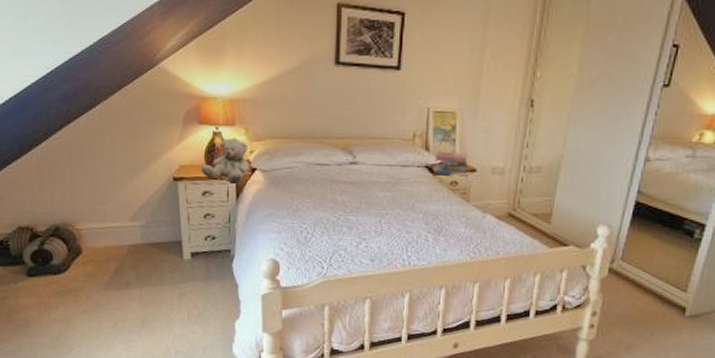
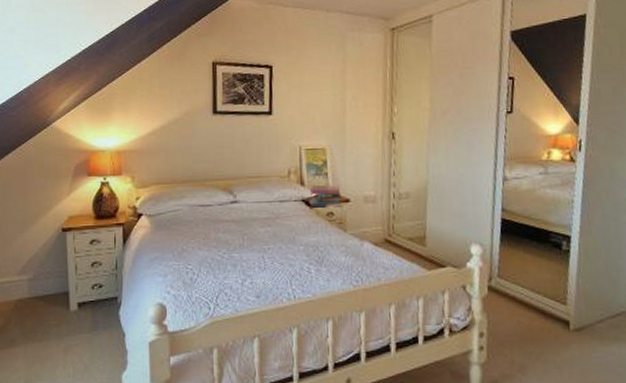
teddy bear: present [201,137,249,184] -> none [89,186,136,230]

